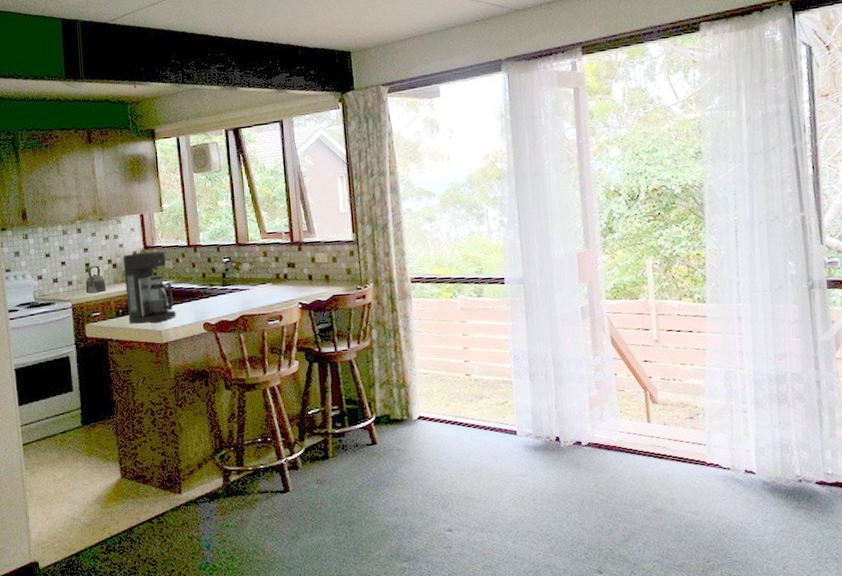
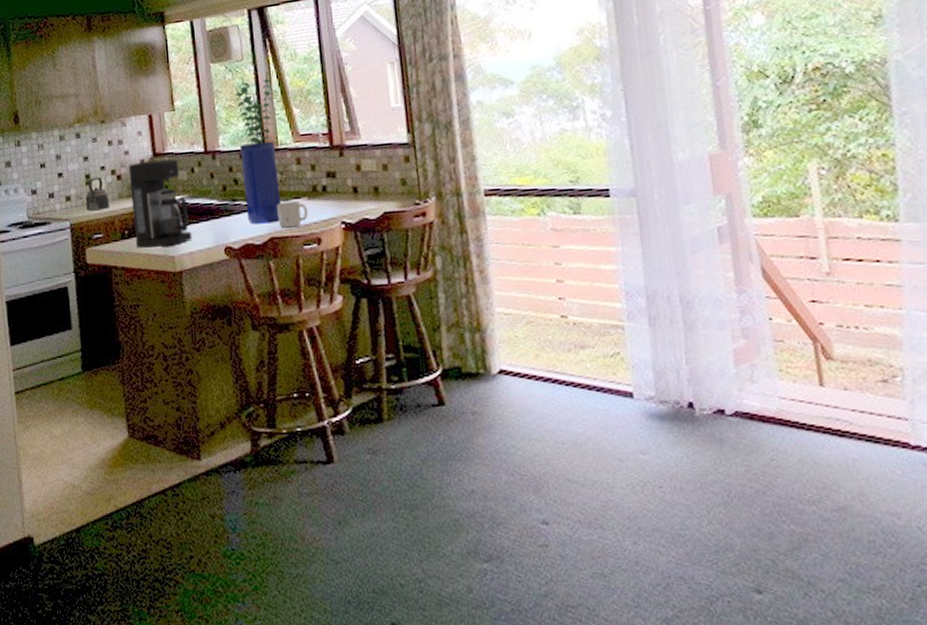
vase: none [214,181,250,305] -> present [235,71,281,225]
mug: none [247,286,272,308] -> present [277,201,308,228]

